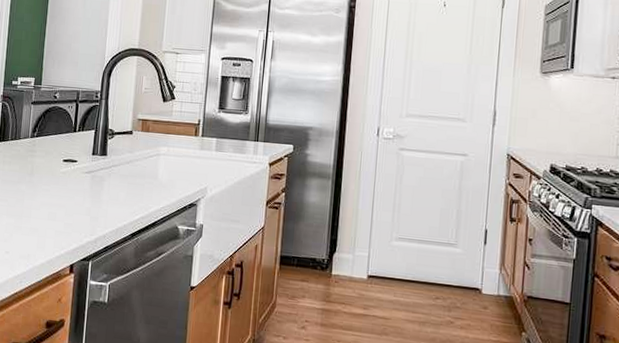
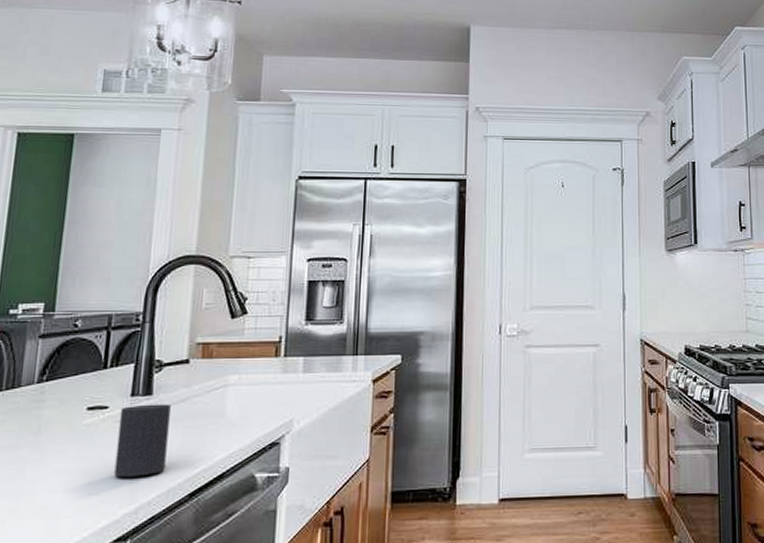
cup: none [81,162,119,216] -> present [114,404,171,478]

